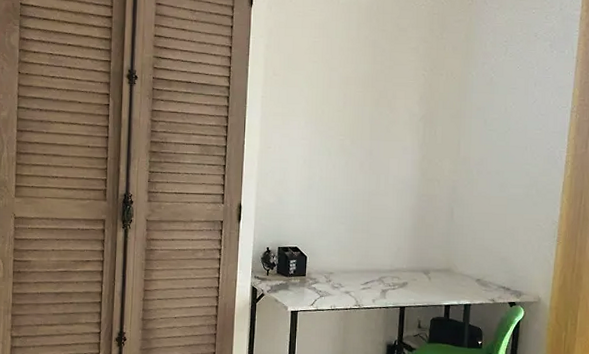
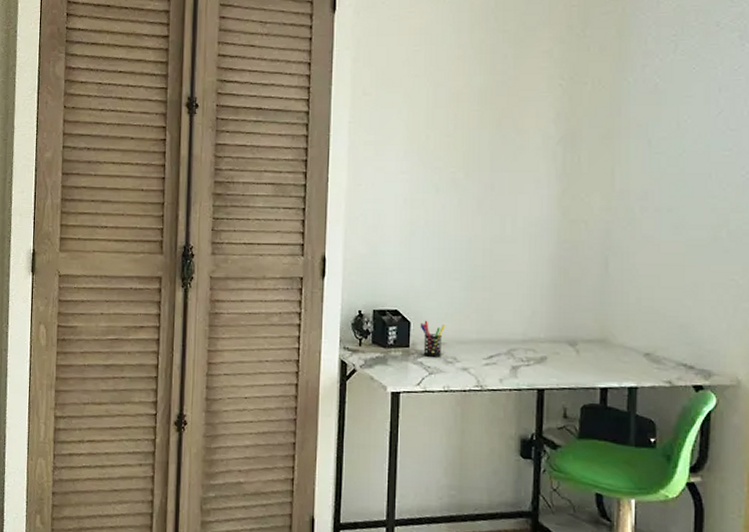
pen holder: none [314,255,334,284] -> present [420,320,446,357]

